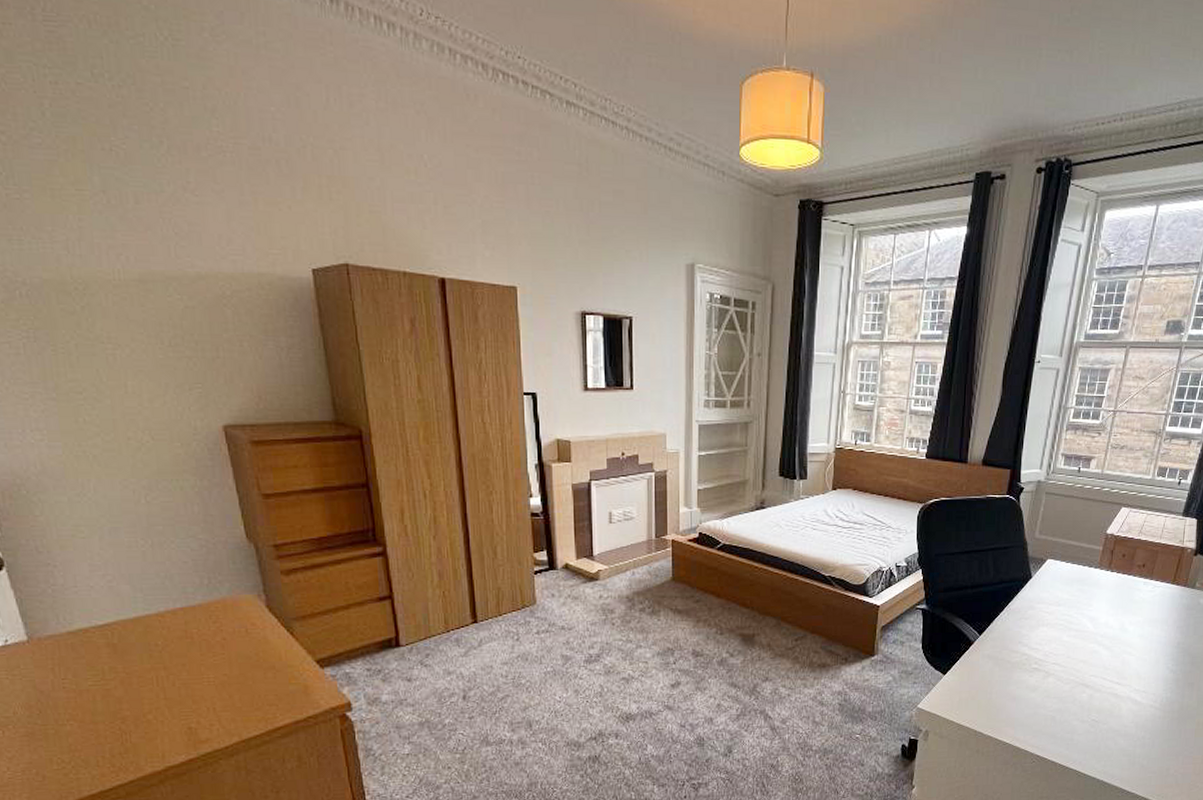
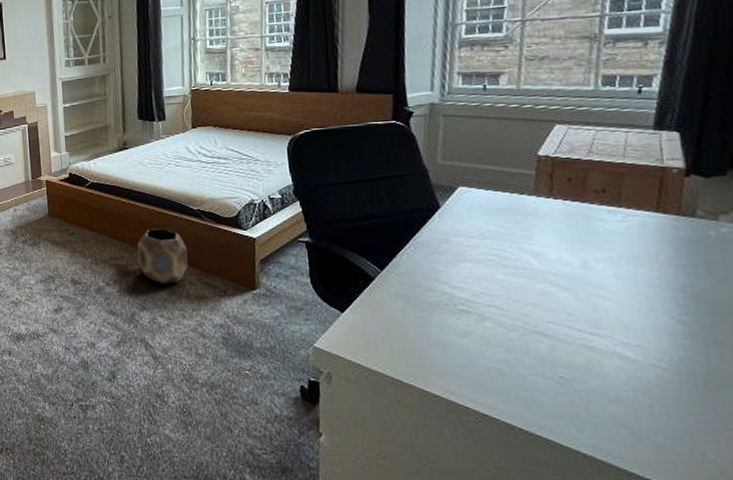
planter: none [765,595,815,653] -> present [137,228,188,284]

